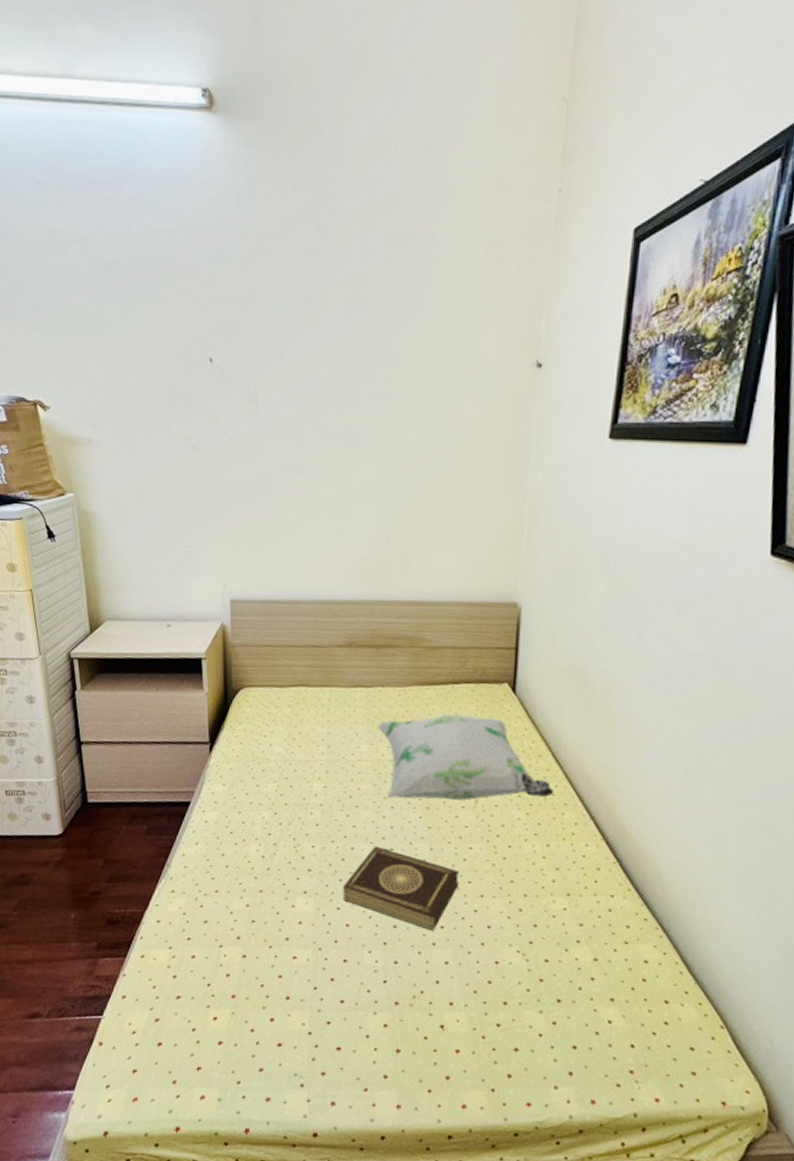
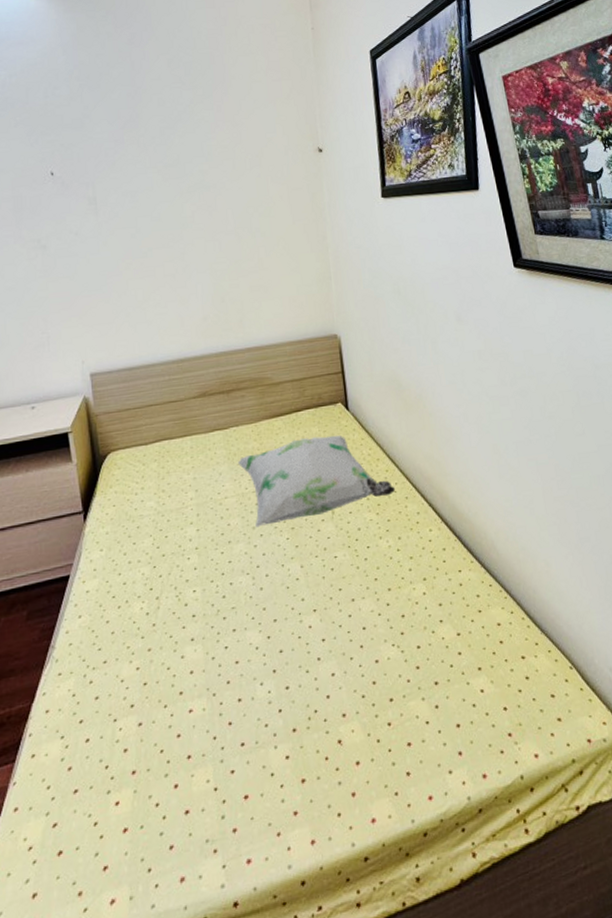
book: present [343,845,460,931] -> none [228,575,332,647]

